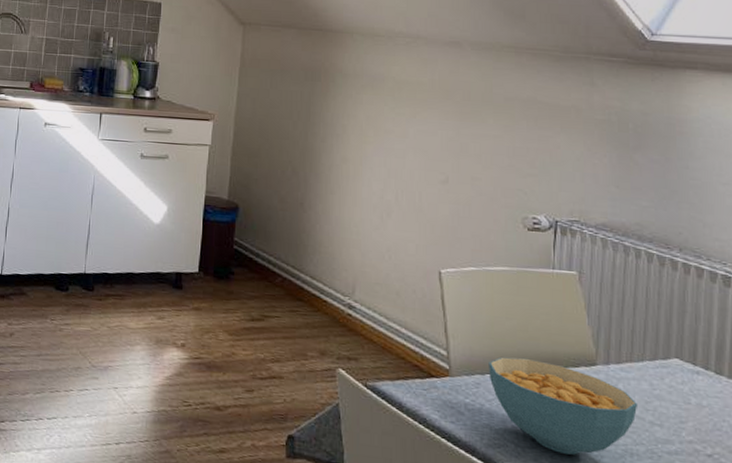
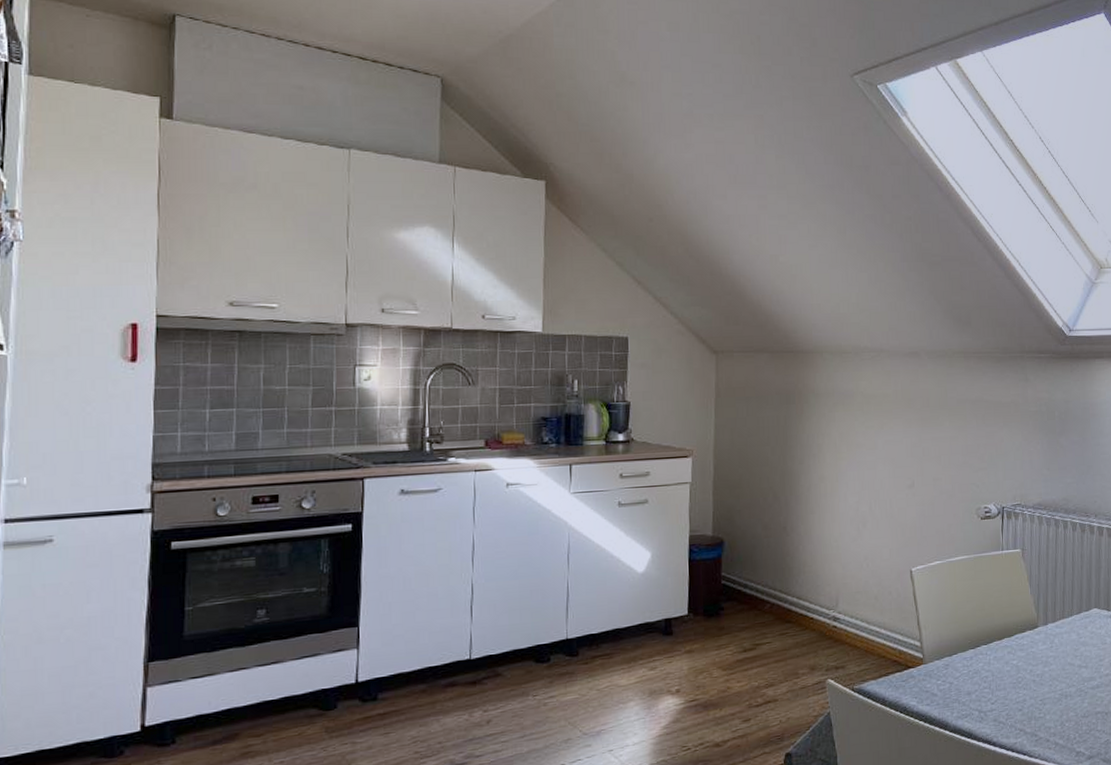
cereal bowl: present [489,356,637,455] -> none [955,633,1069,710]

